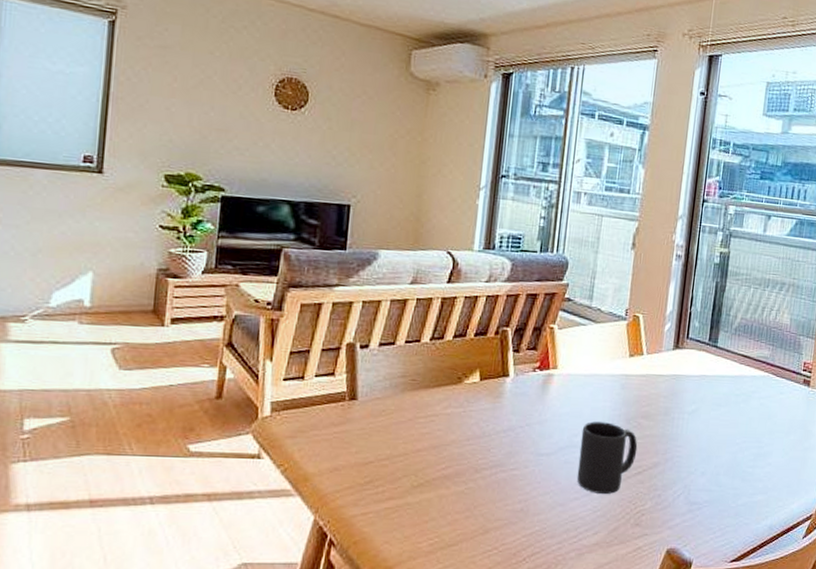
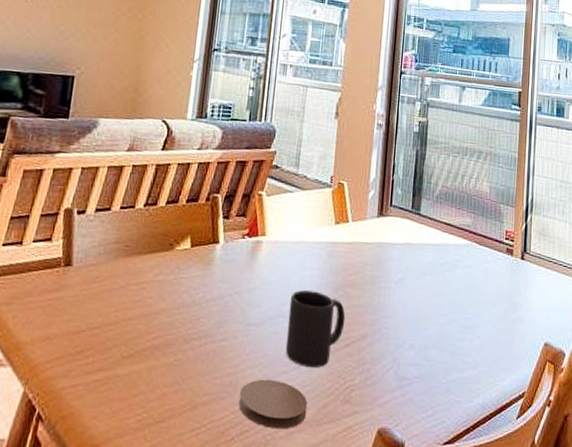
coaster: none [530,505,598,551] -> present [239,379,308,430]

